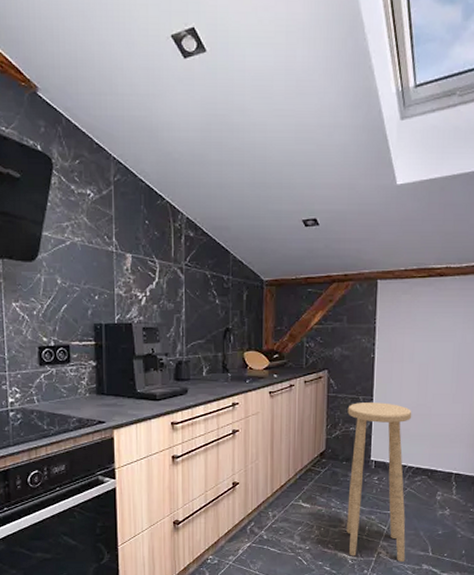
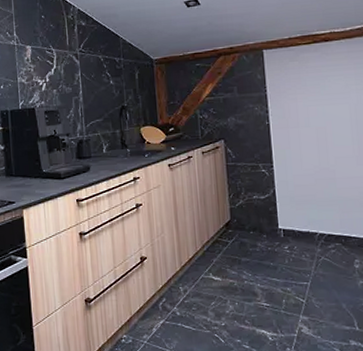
stool: present [347,402,412,562] -> none [248,169,330,338]

